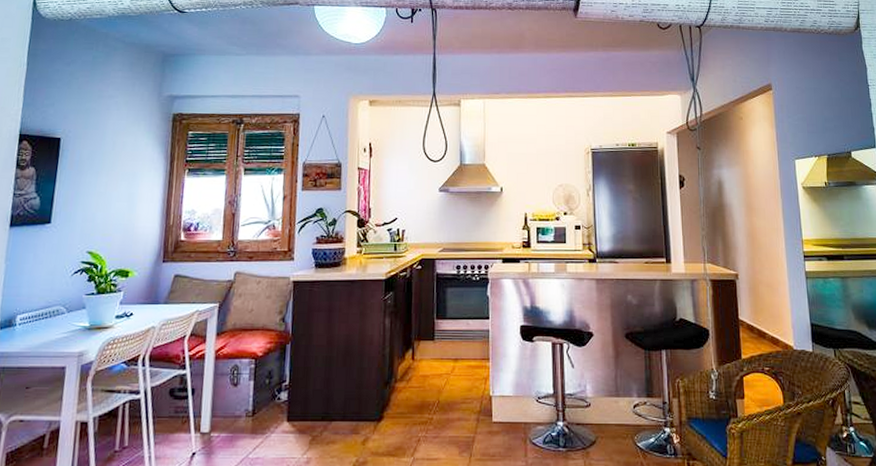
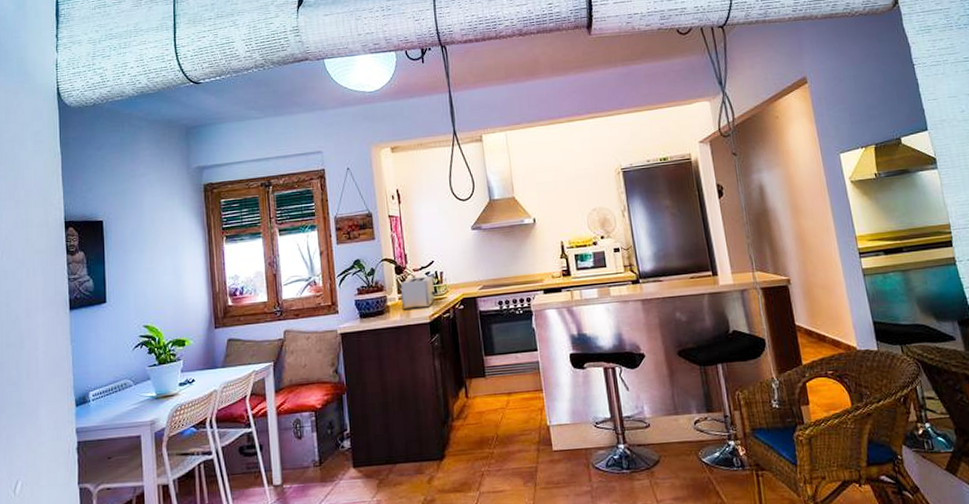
toaster: none [360,232,395,266] -> present [401,275,436,311]

